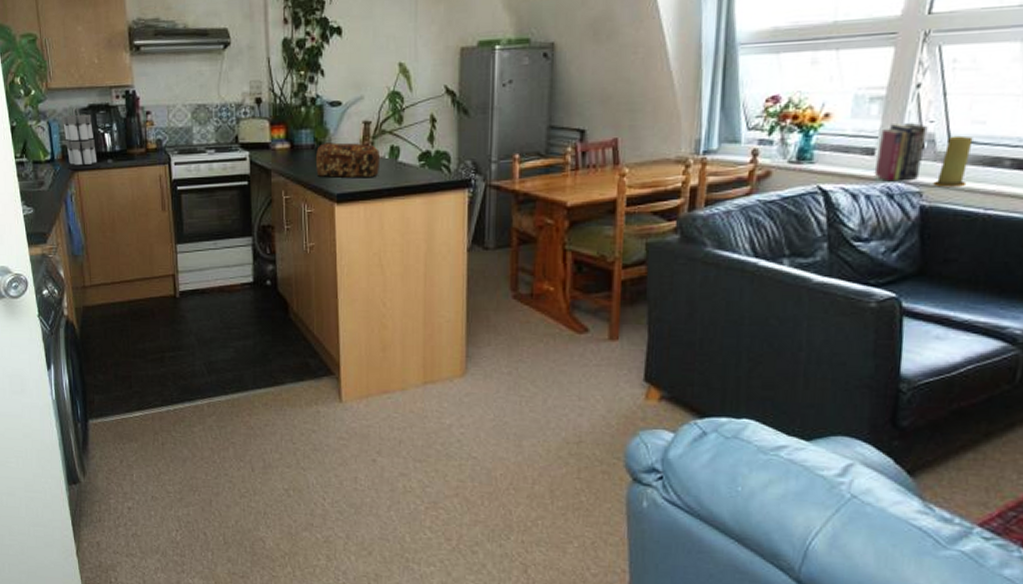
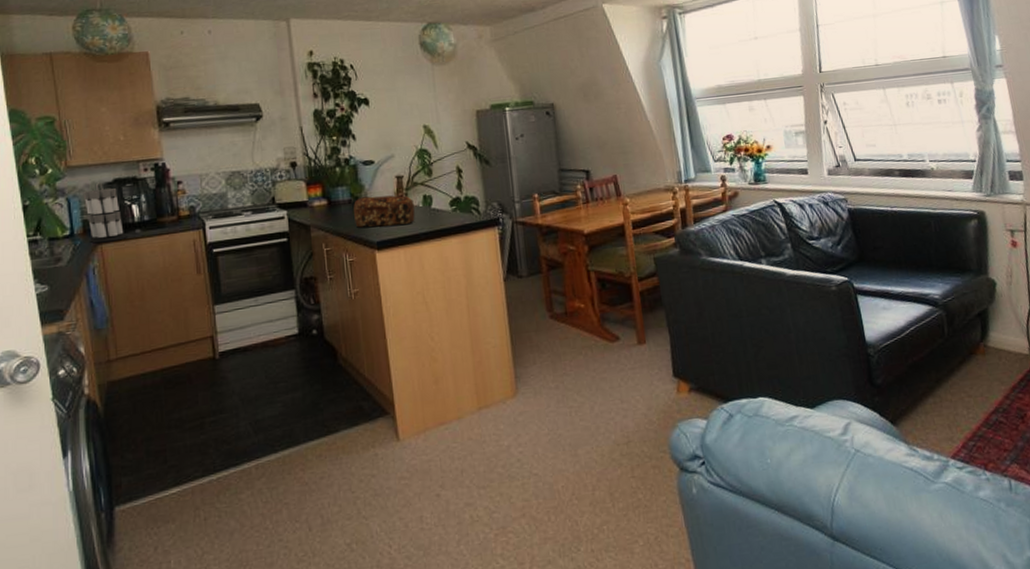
books: present [874,122,928,180] -> none [808,148,842,192]
candle: present [933,135,973,187] -> none [852,155,874,194]

